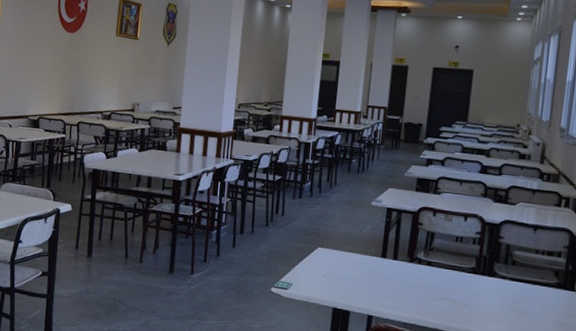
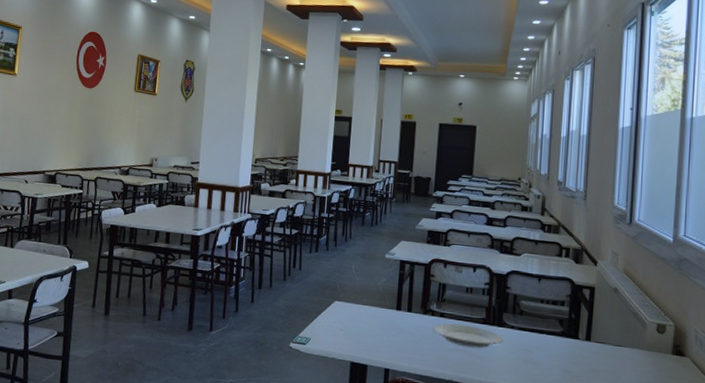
plate: none [419,272,494,298] -> present [433,323,504,348]

